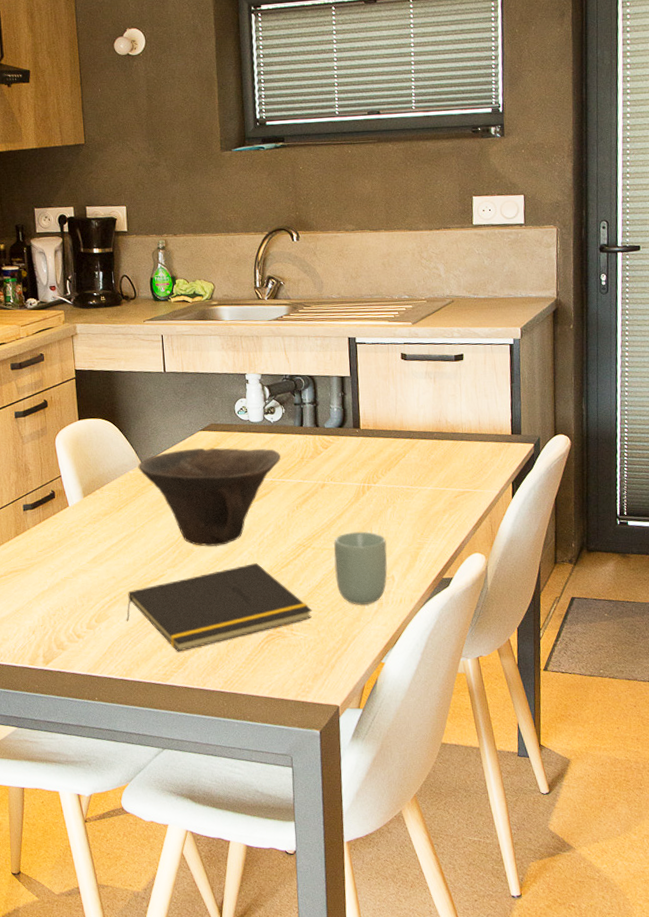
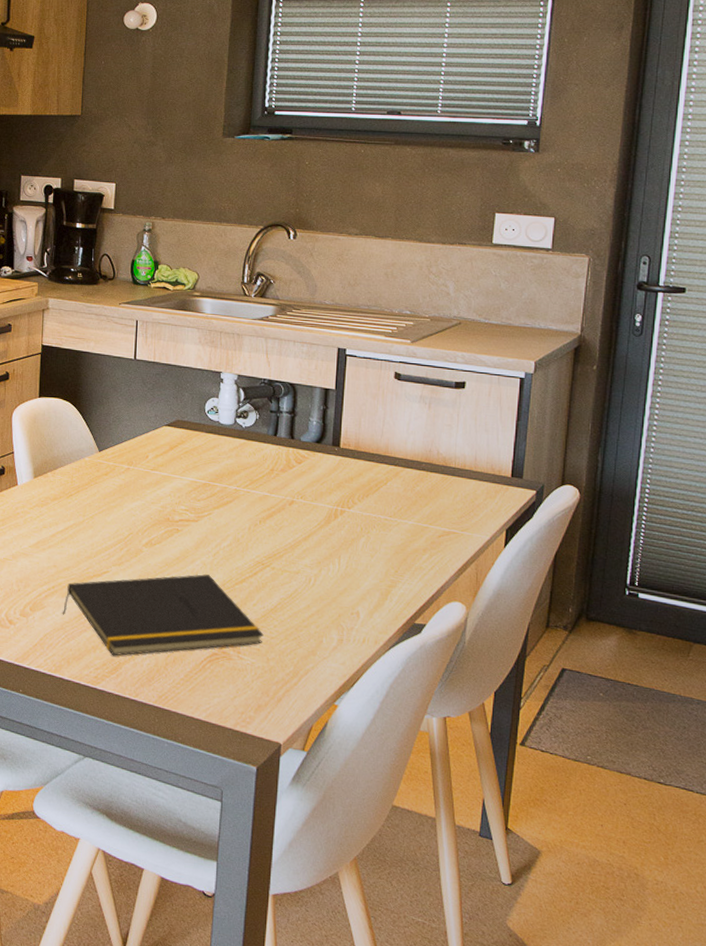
bowl: present [138,448,281,547] -> none [94,443,248,551]
cup: present [334,531,388,605] -> none [294,557,356,639]

